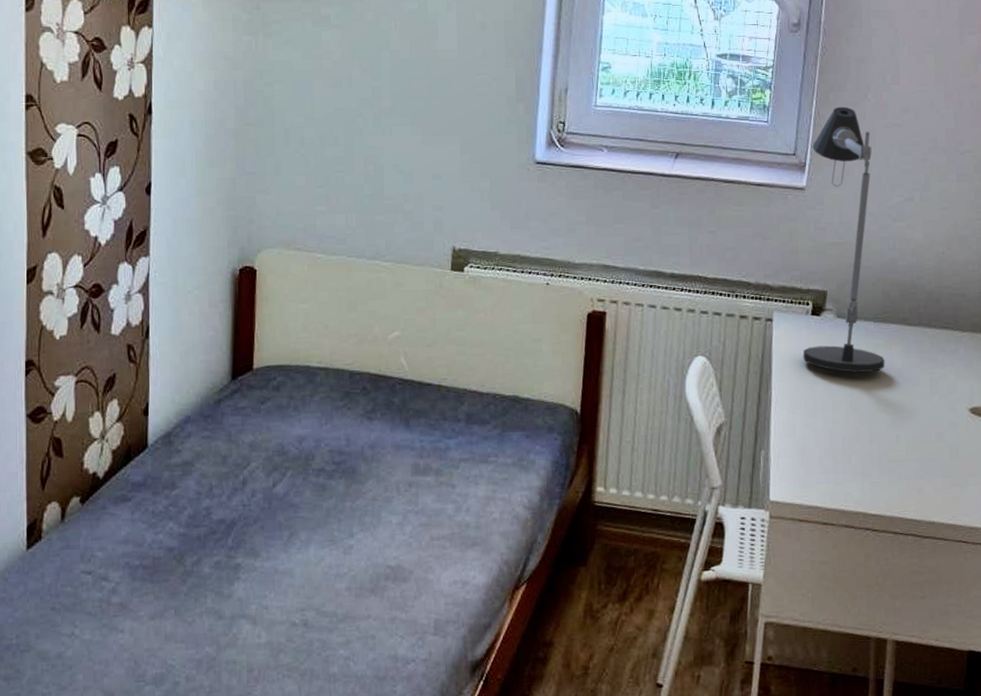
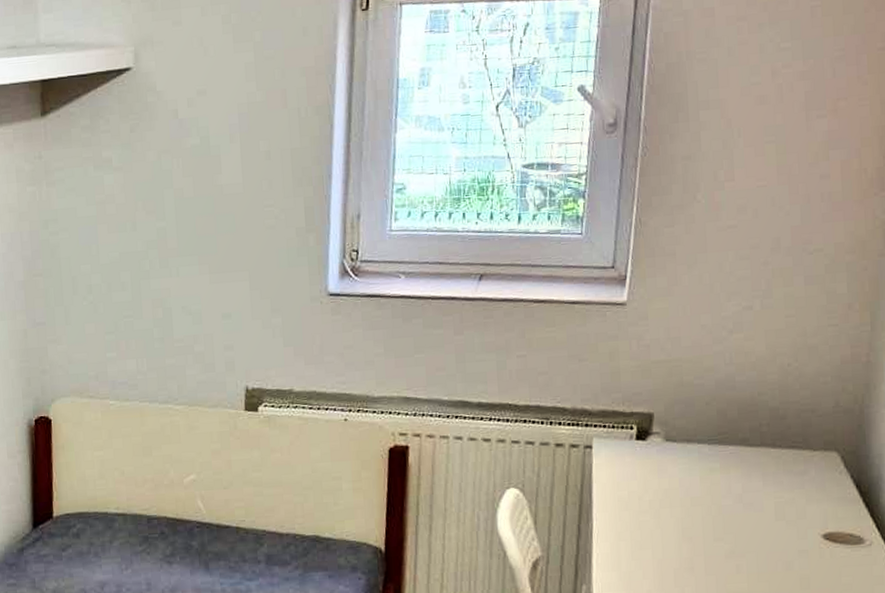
desk lamp: present [803,106,885,373] -> none [627,210,722,500]

